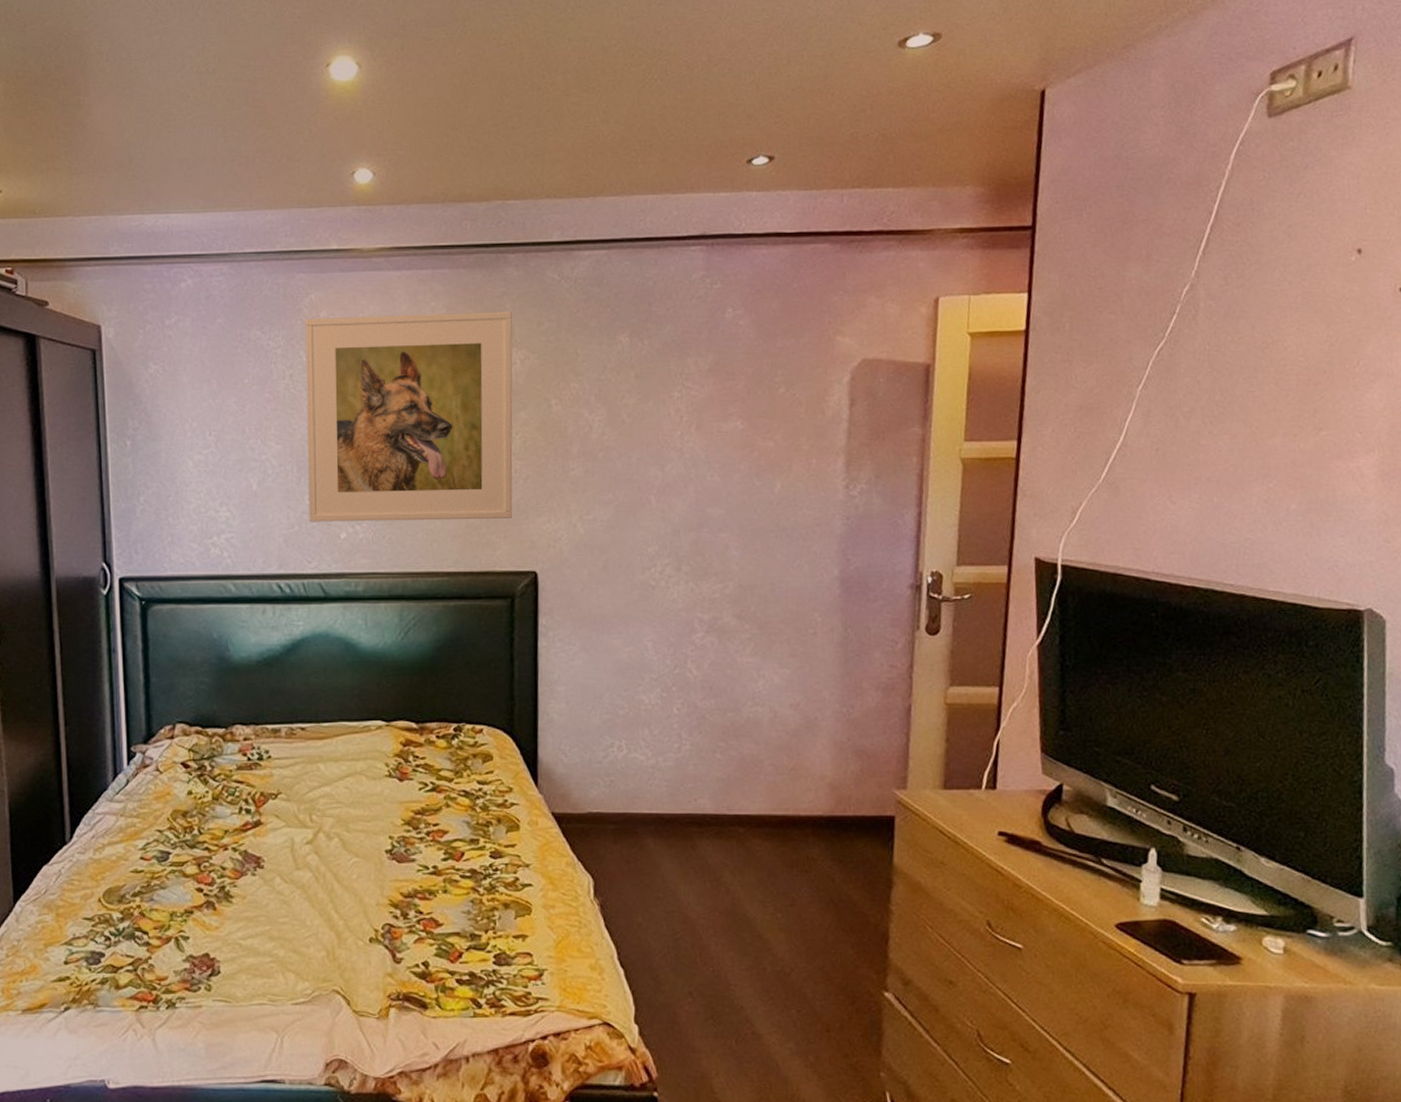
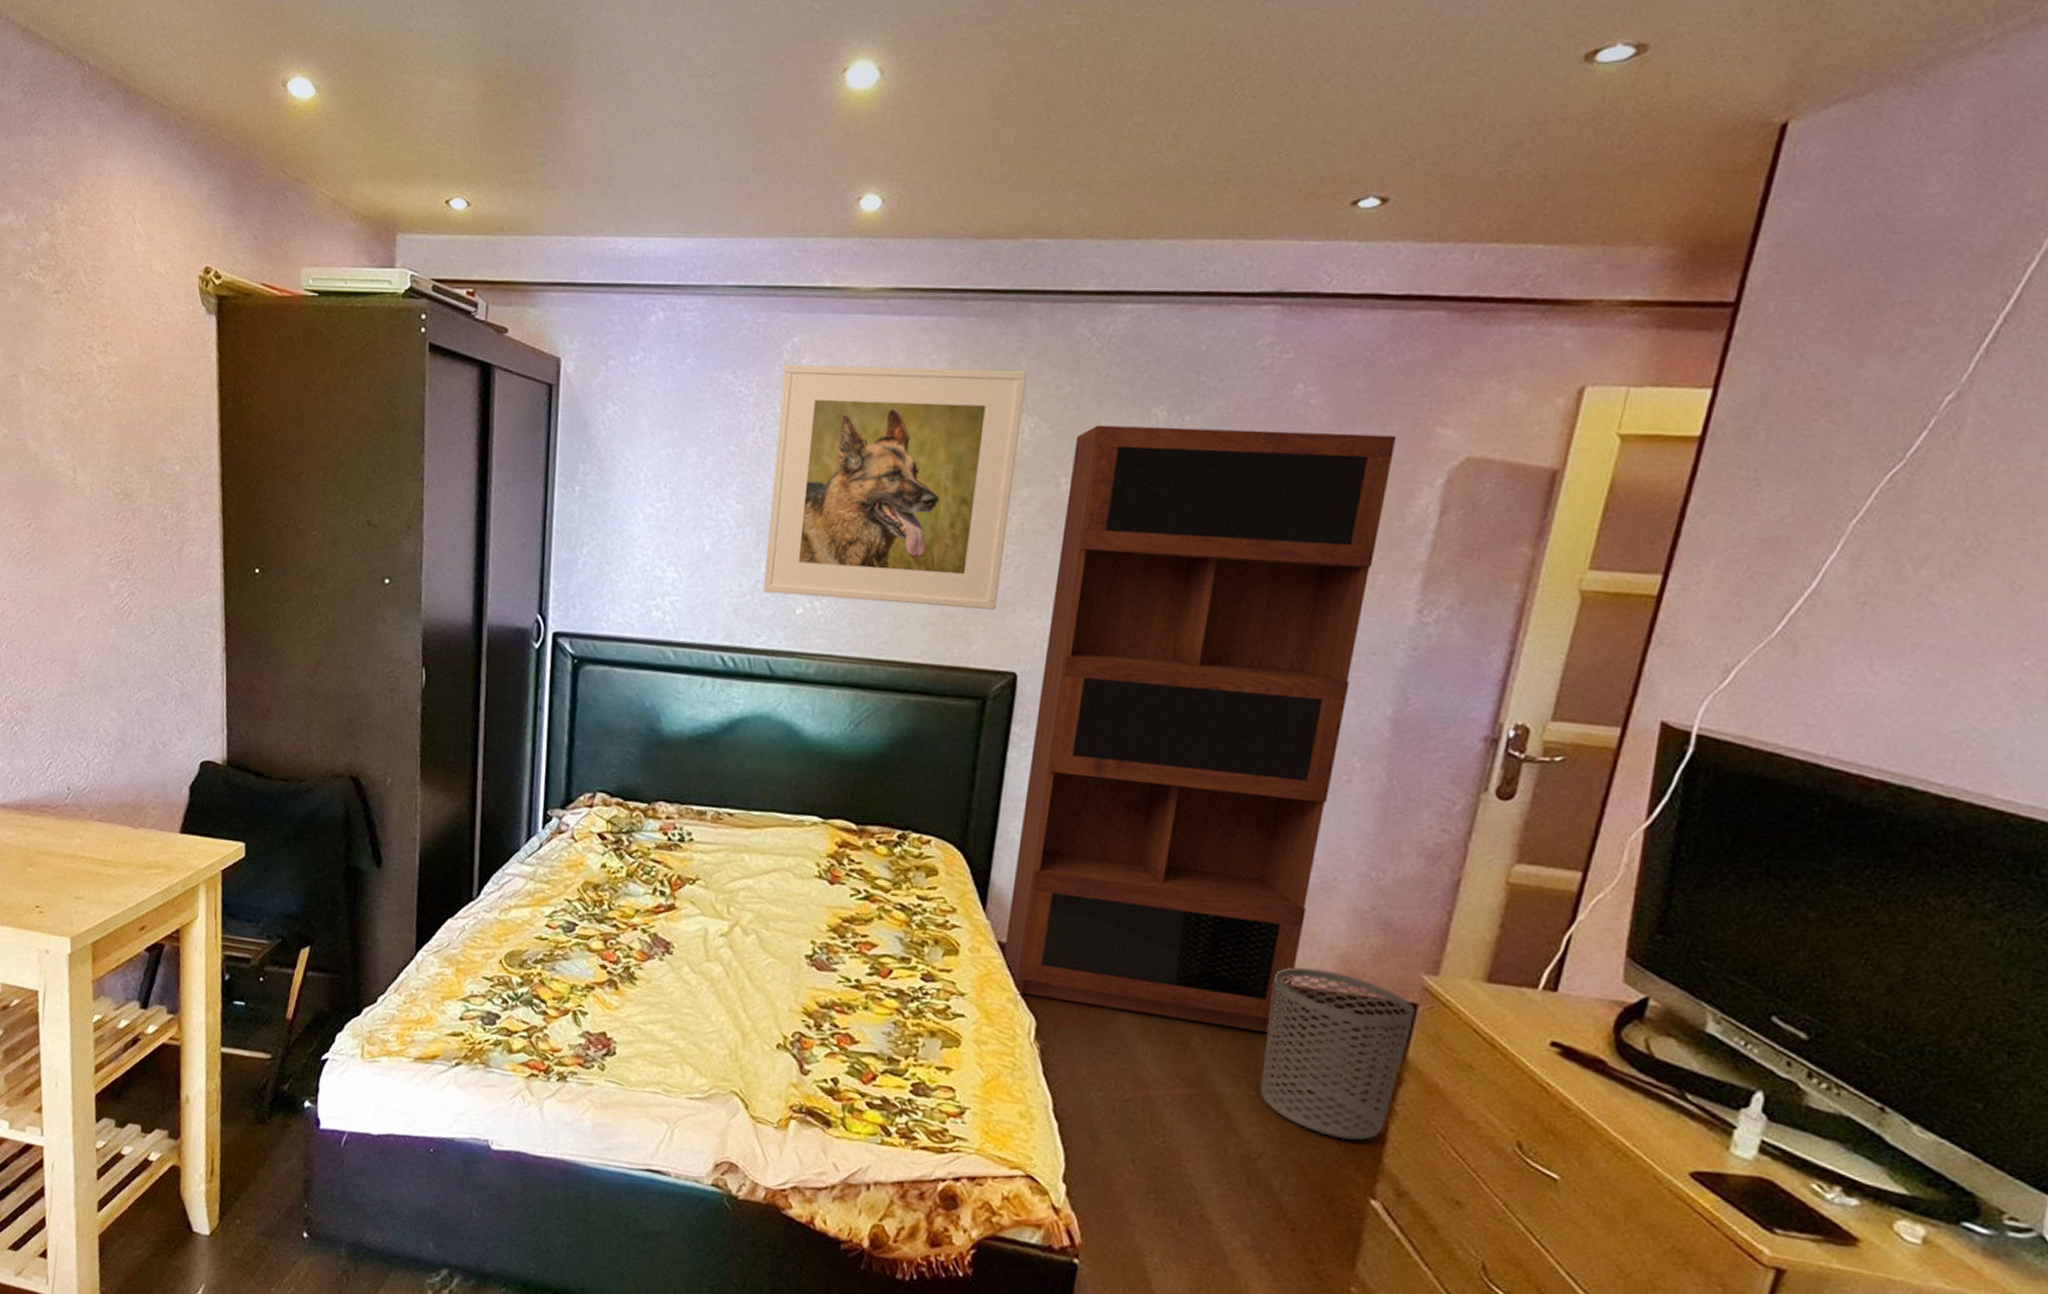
bookcase: none [557,346,809,862] -> present [1003,425,1397,1037]
waste bin: none [781,797,894,944] -> present [1260,967,1415,1141]

